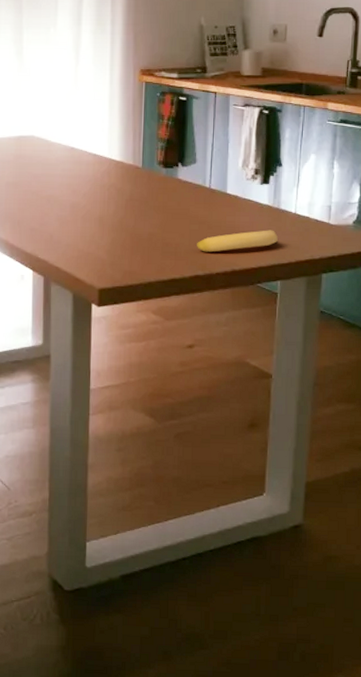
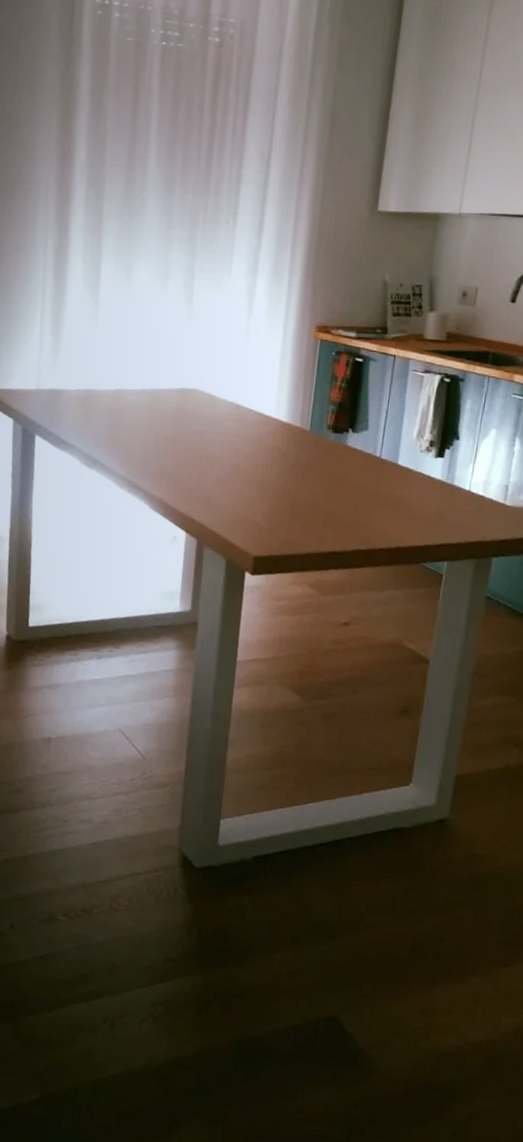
banana: present [197,230,278,252] -> none [361,506,448,527]

